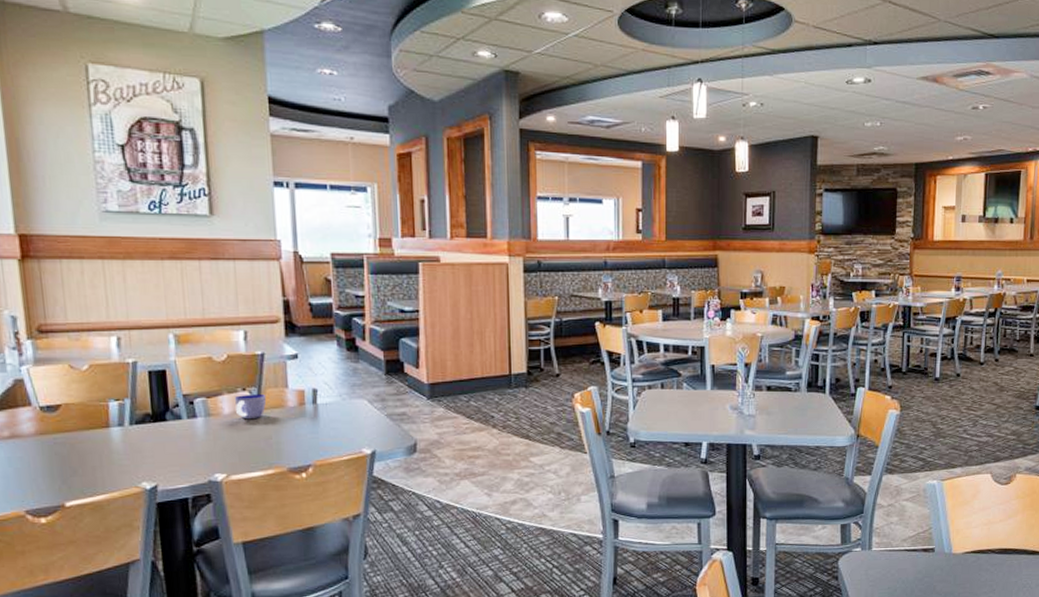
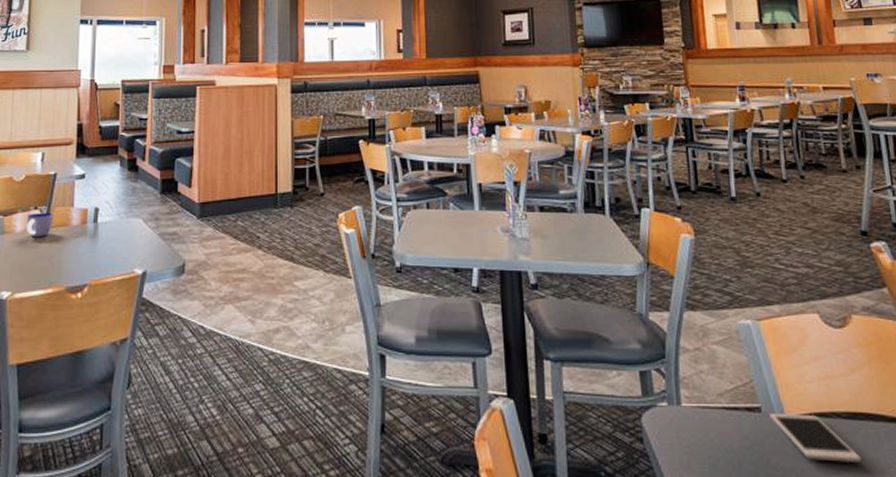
cell phone: none [940,552,1005,586] -> present [769,414,862,462]

